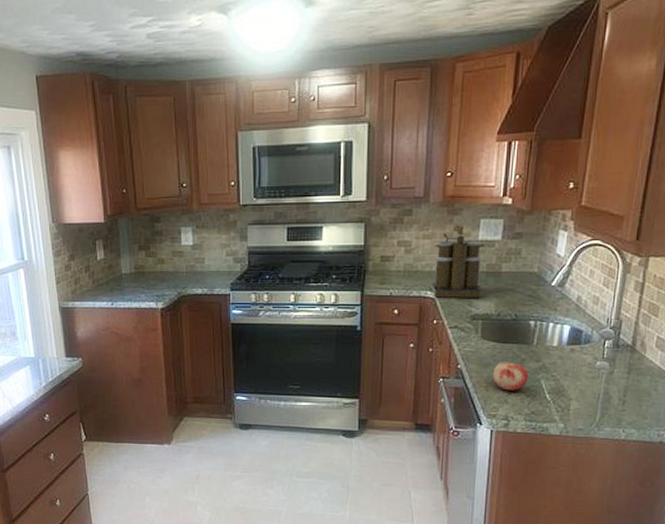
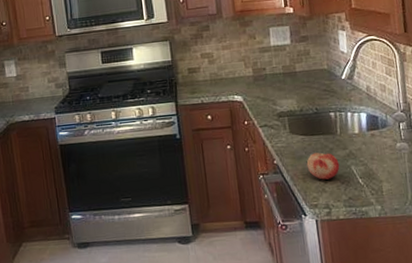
coffee maker: present [432,226,484,298] -> none [234,35,283,101]

